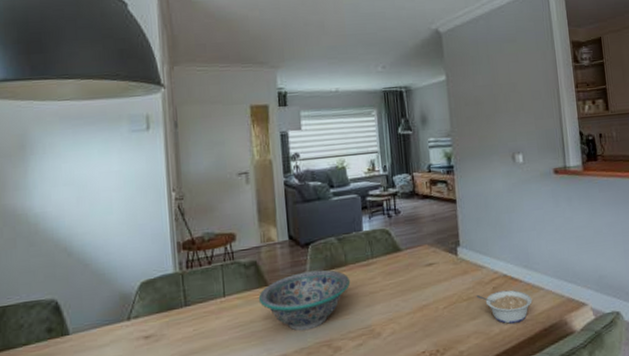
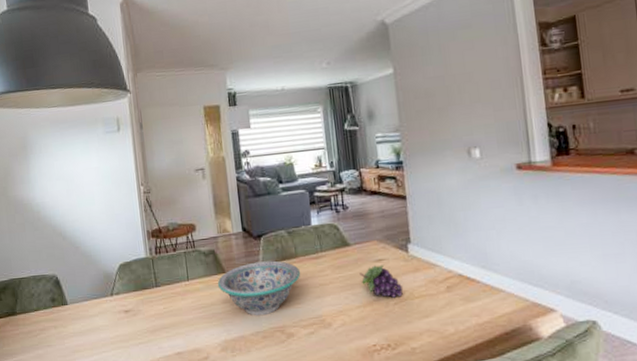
fruit: none [410,268,452,302] -> present [359,264,403,298]
legume: present [476,290,532,324] -> none [428,290,492,325]

